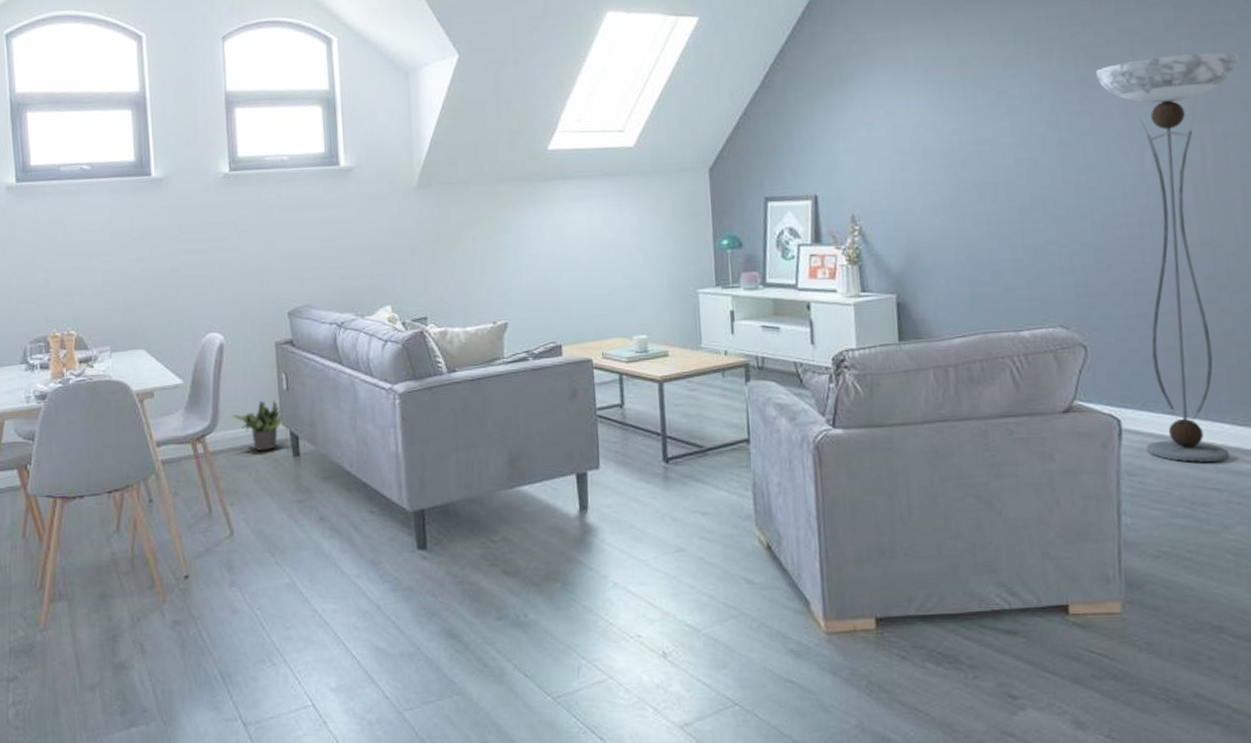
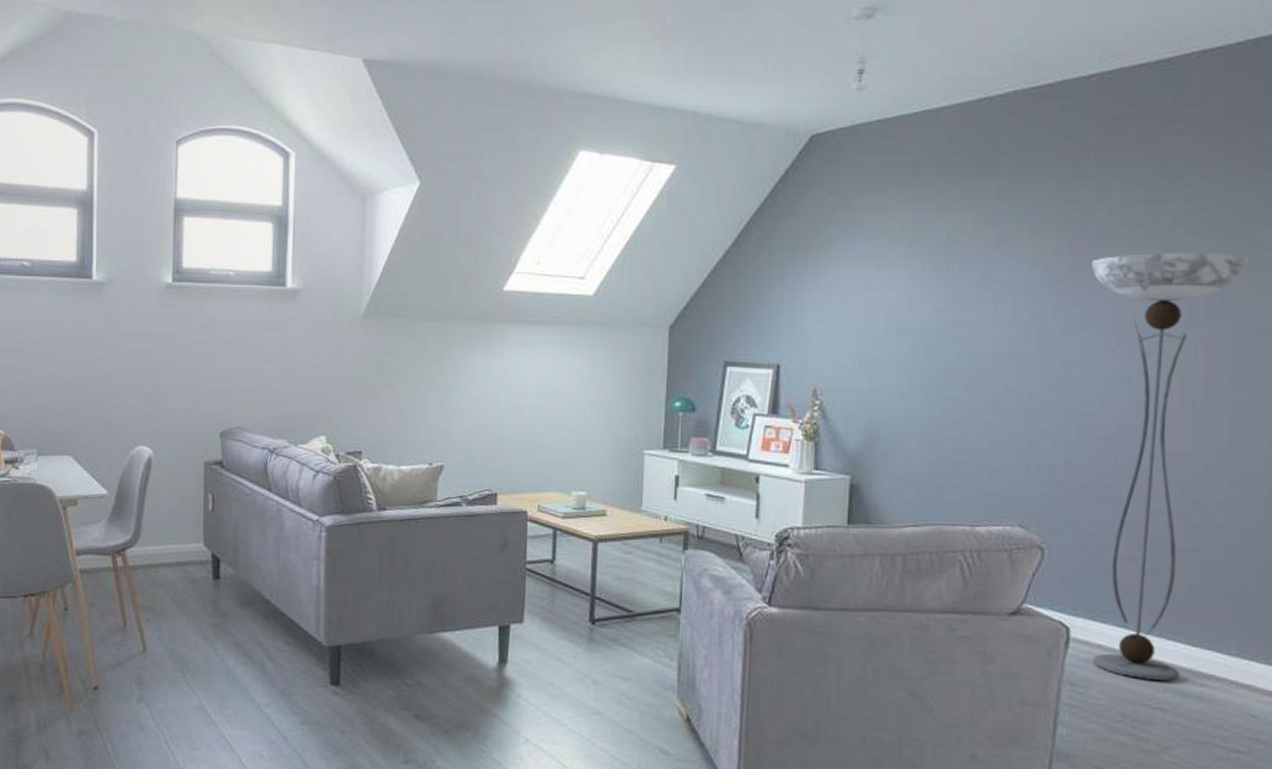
potted plant: present [231,400,284,451] -> none [153,519,207,571]

